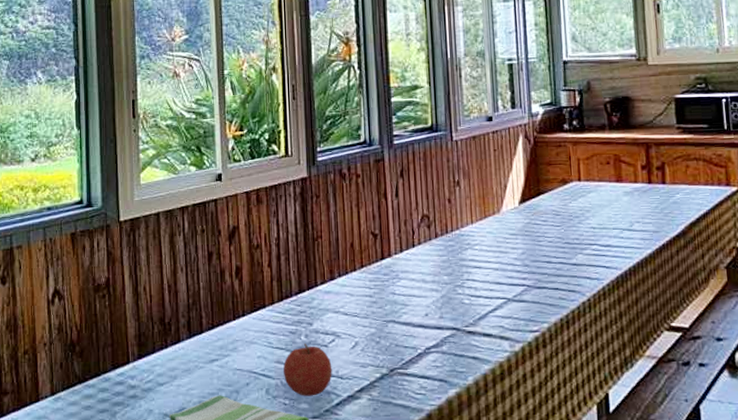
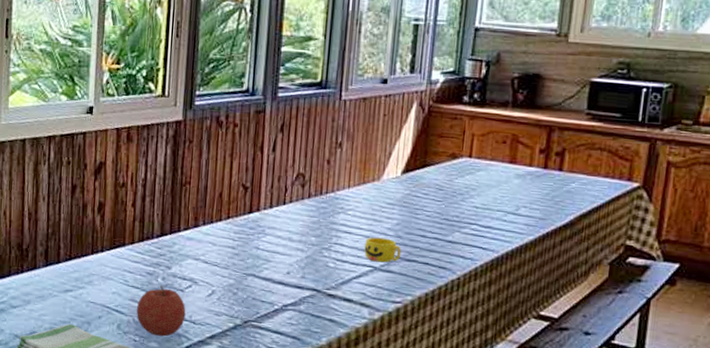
cup: none [495,268,531,293] -> present [364,237,401,263]

